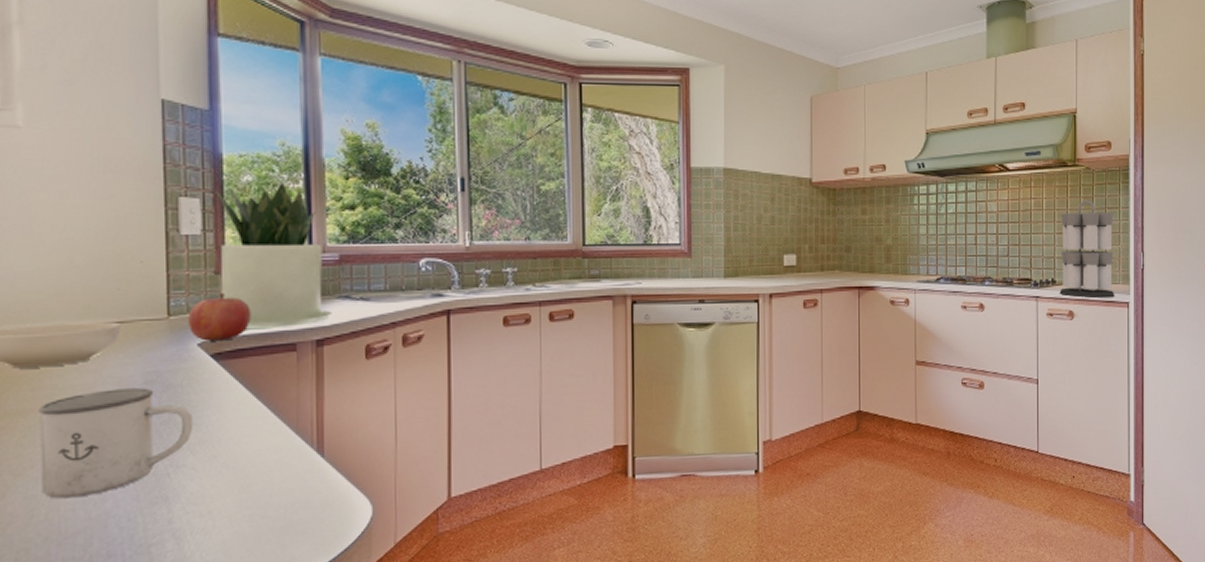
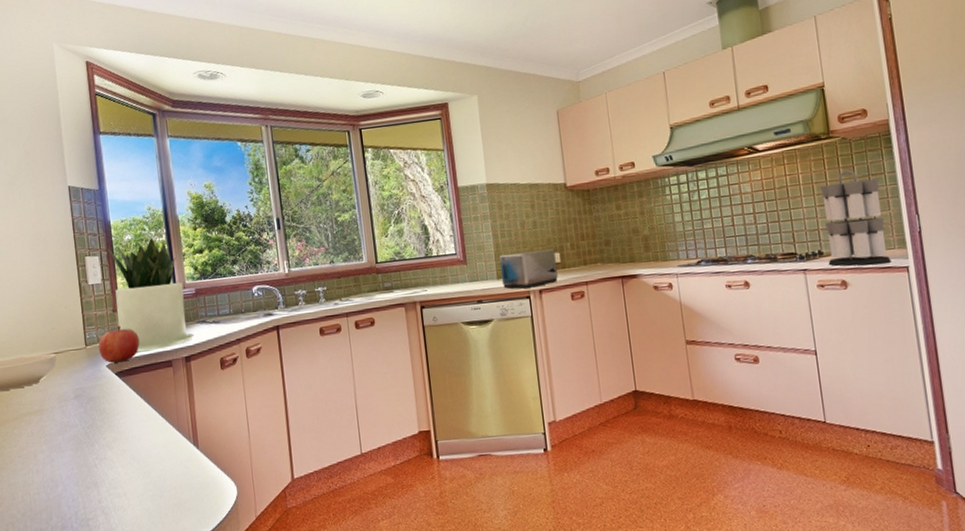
mug: present [37,388,194,499] -> none [11,400,109,485]
toaster: none [728,248,792,292] -> present [498,248,558,289]

